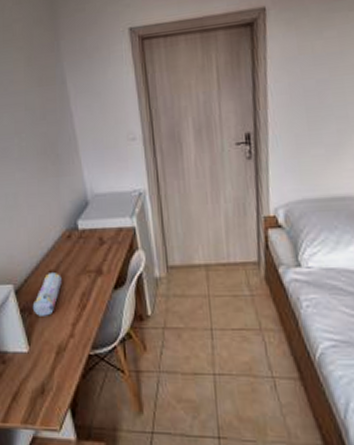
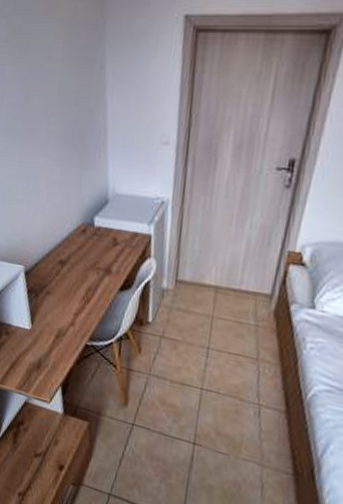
pencil case: present [32,273,62,316] -> none [39,262,71,302]

